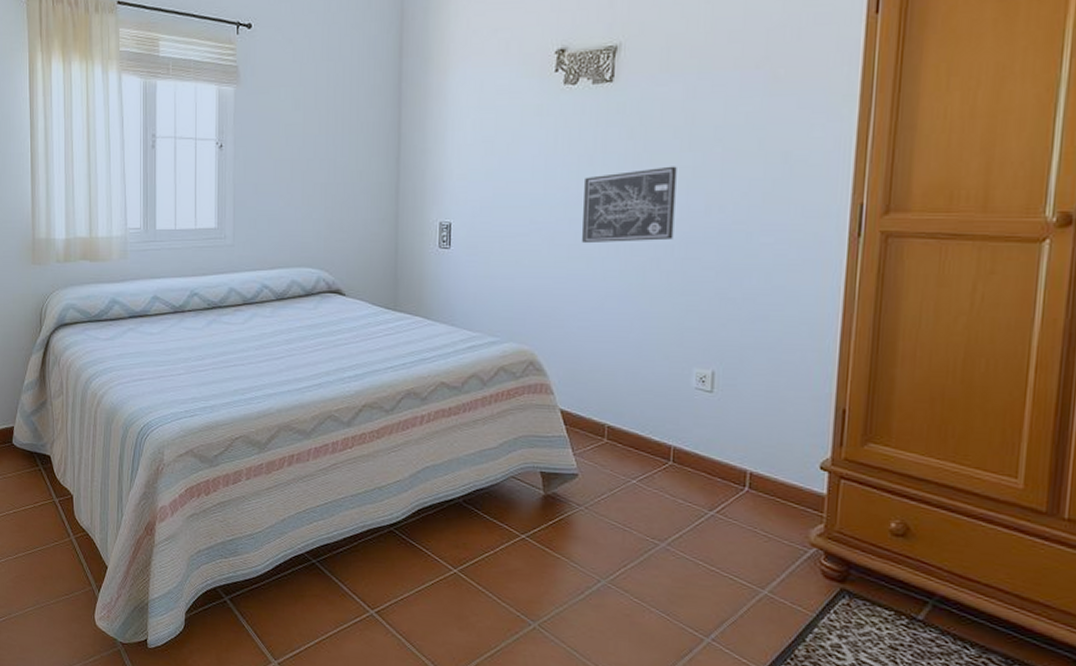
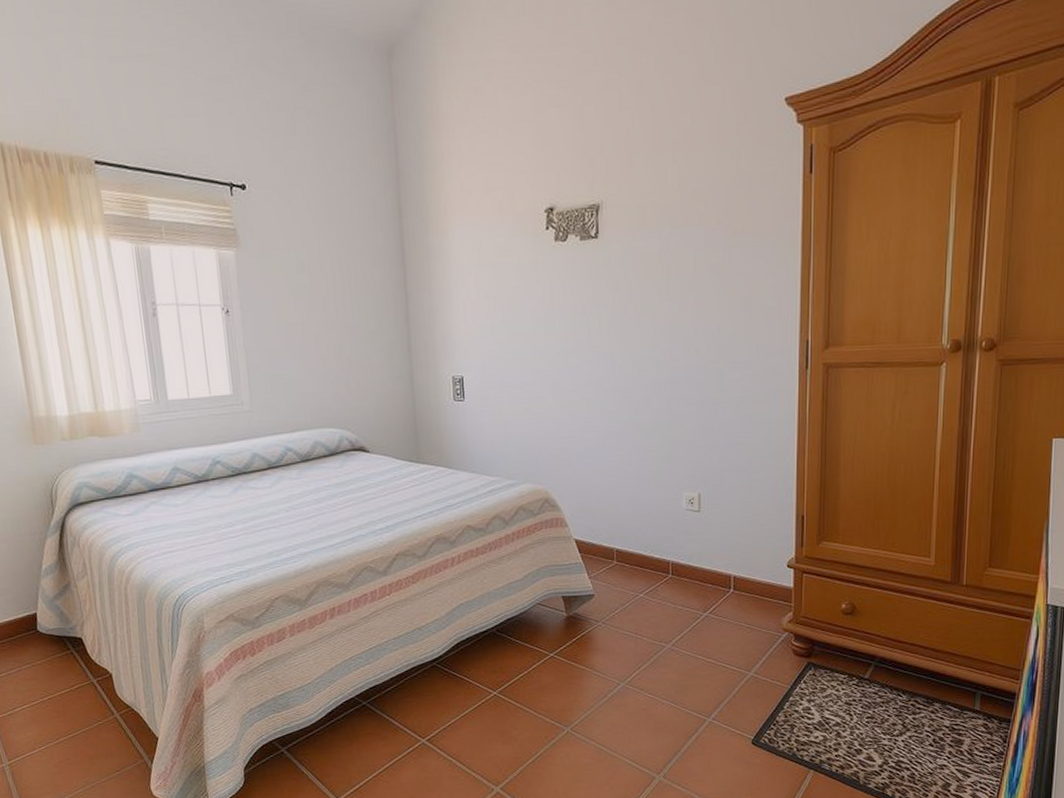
wall art: present [582,166,677,244] -> none [580,314,659,389]

